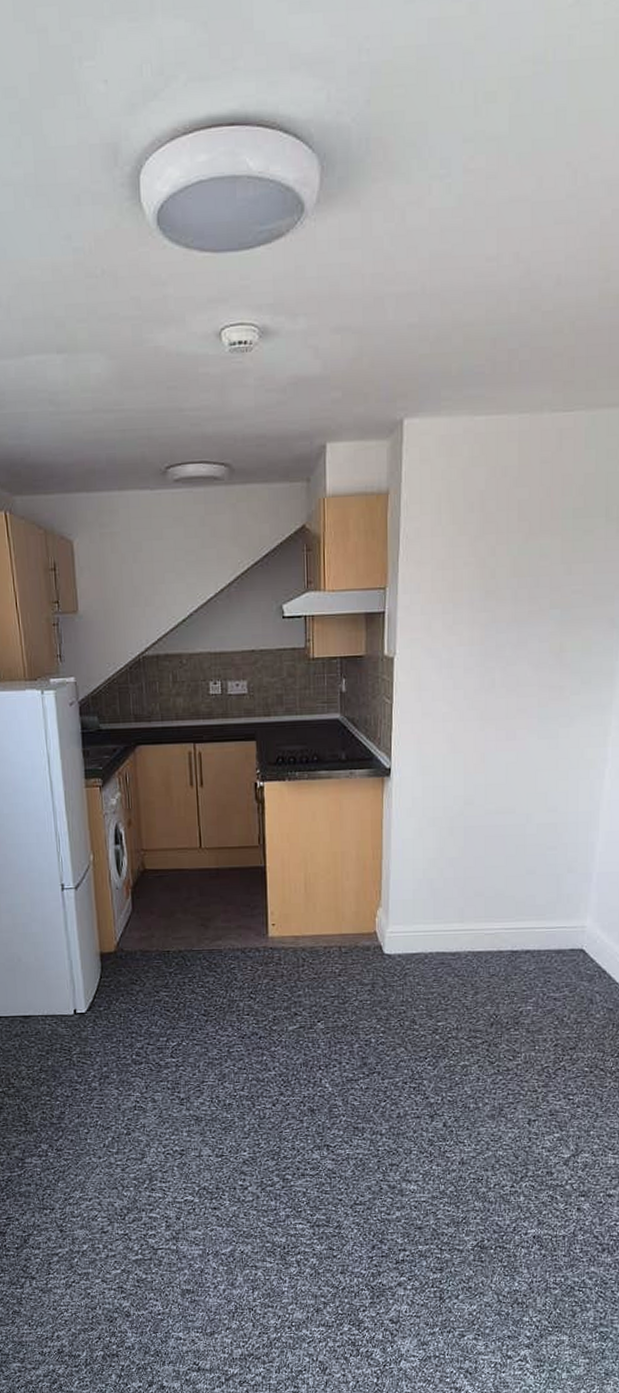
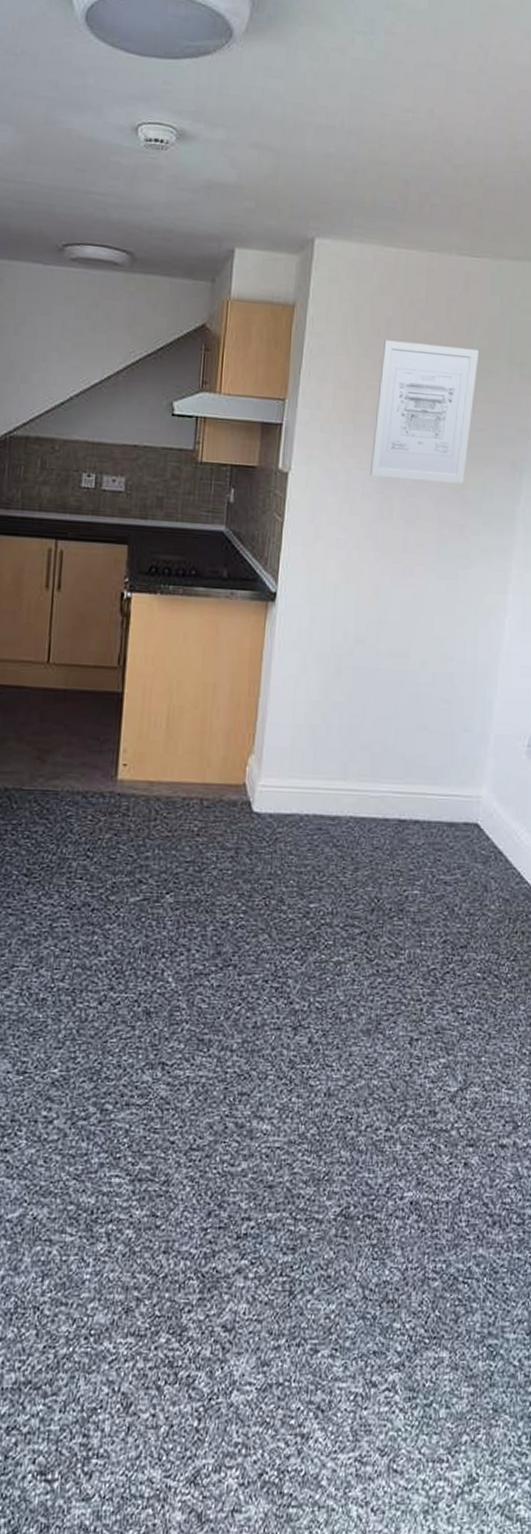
wall art: none [471,509,574,650] -> present [371,340,479,484]

